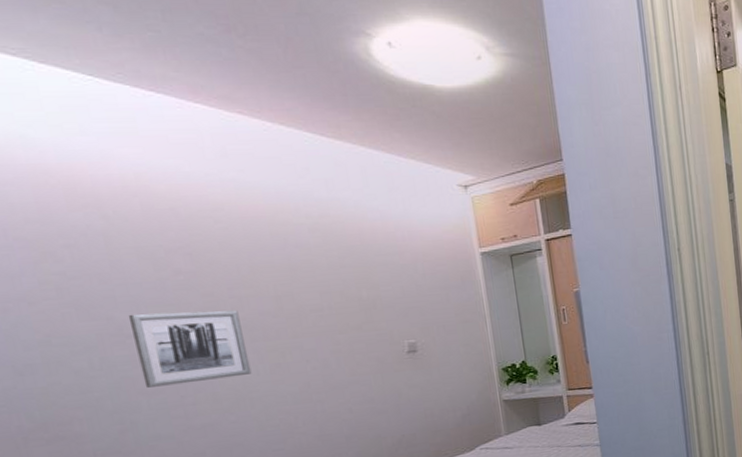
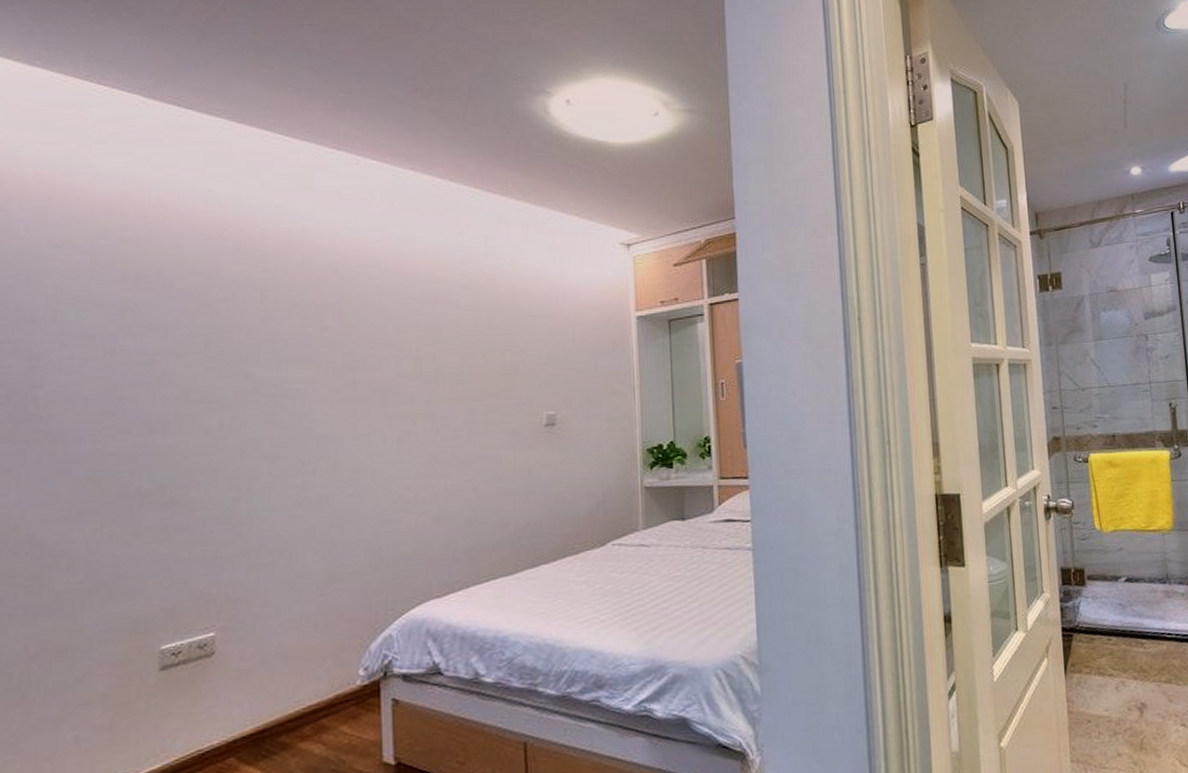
wall art: present [128,310,252,388] -> none [267,370,378,452]

